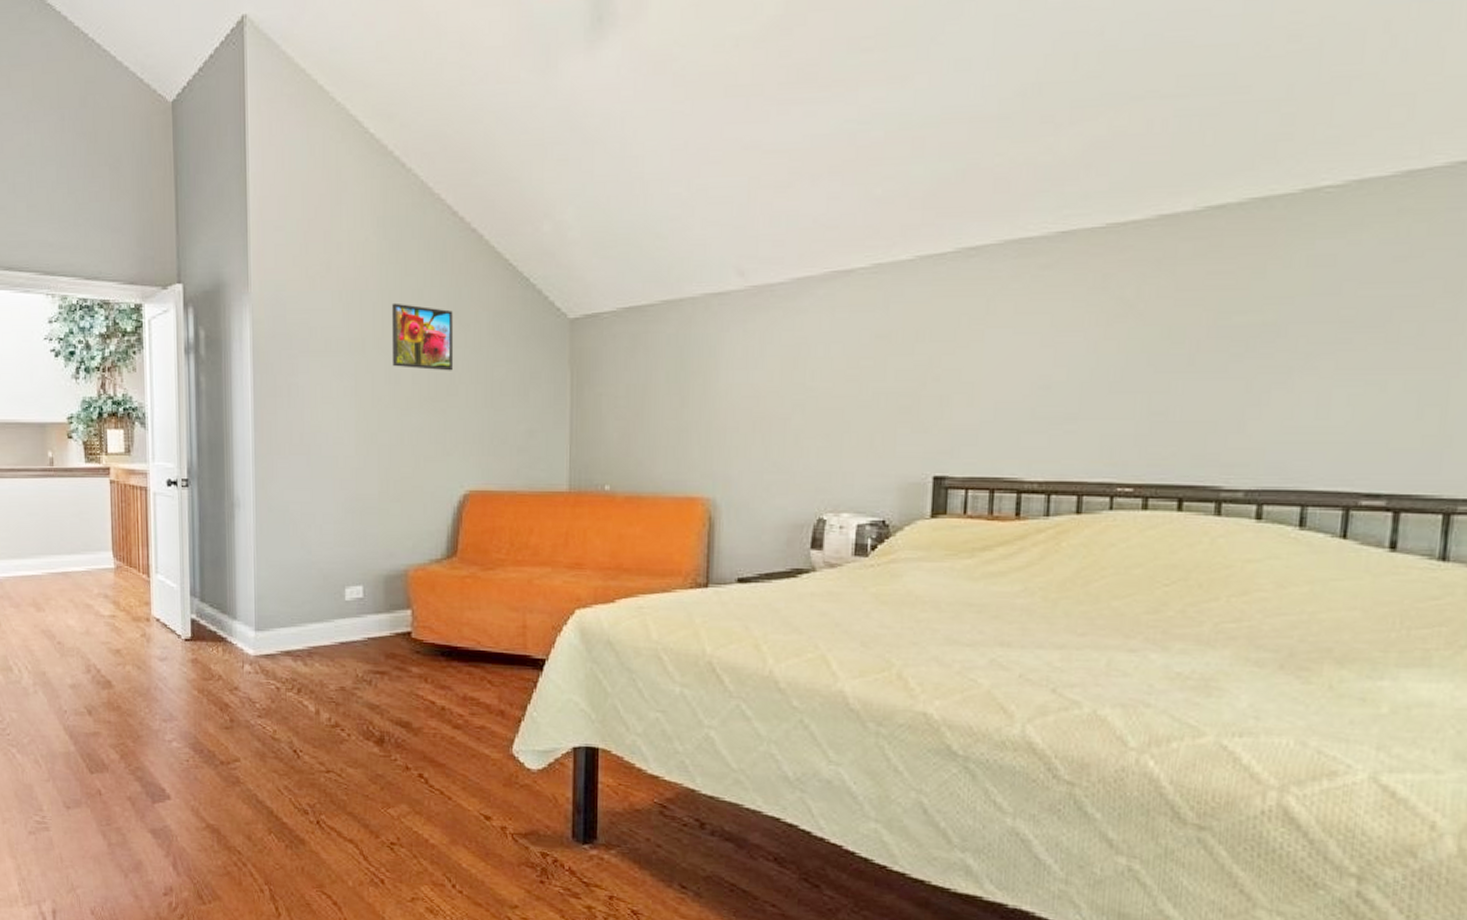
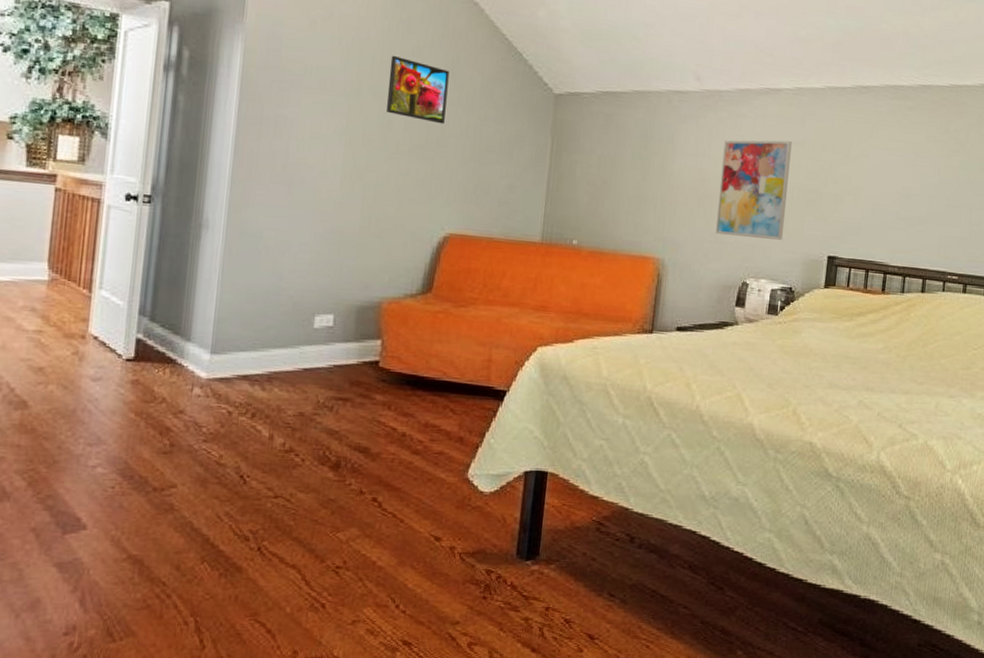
wall art: none [778,334,873,463] -> present [716,140,792,240]

